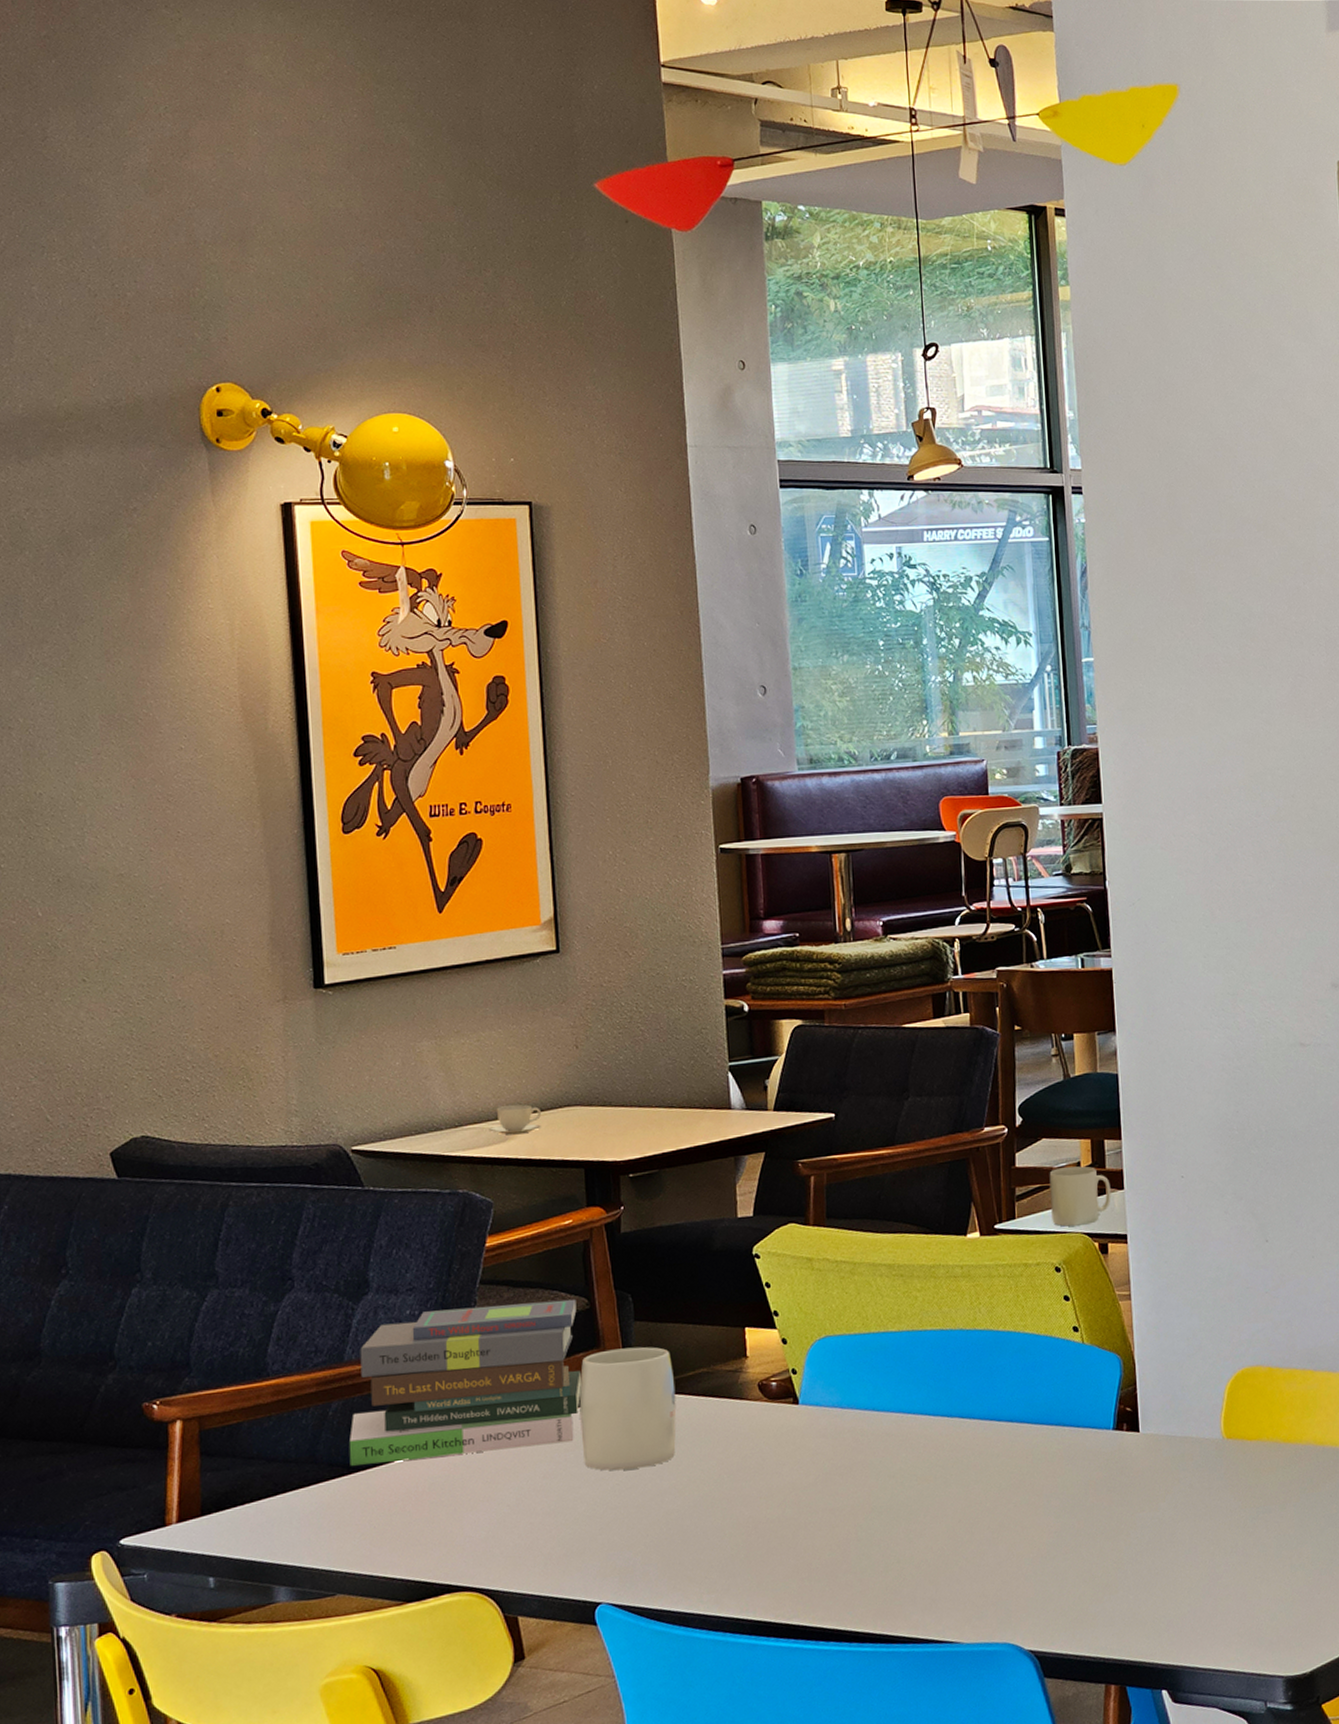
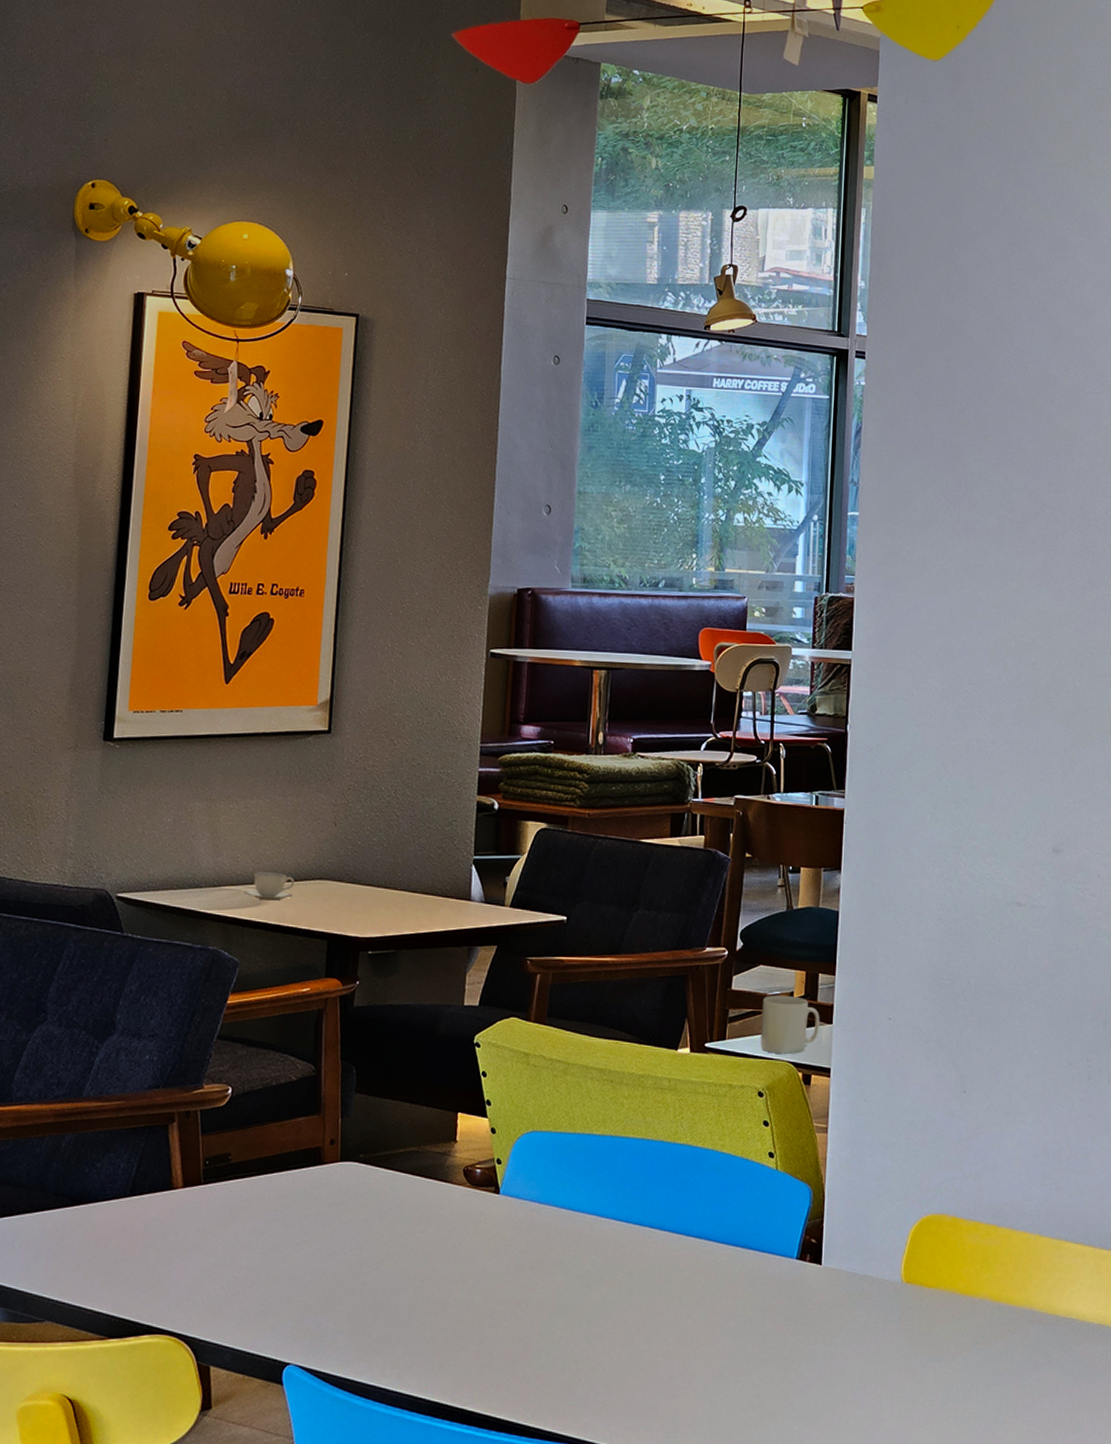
books: present [348,1299,581,1467] -> none [74,1059,304,1202]
mug: present [579,1346,677,1471] -> none [291,1117,386,1237]

